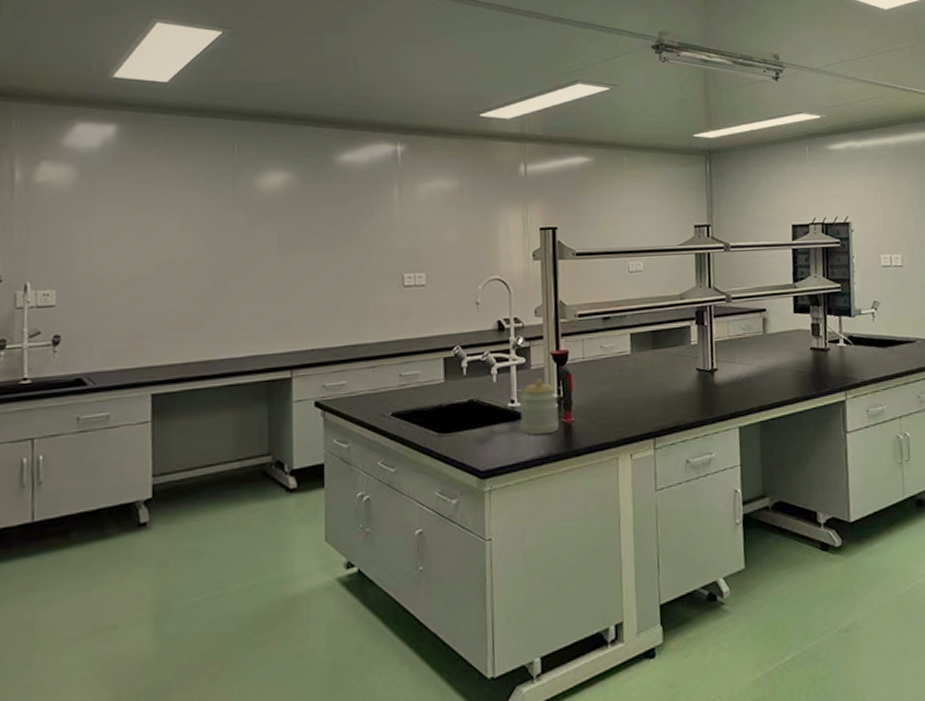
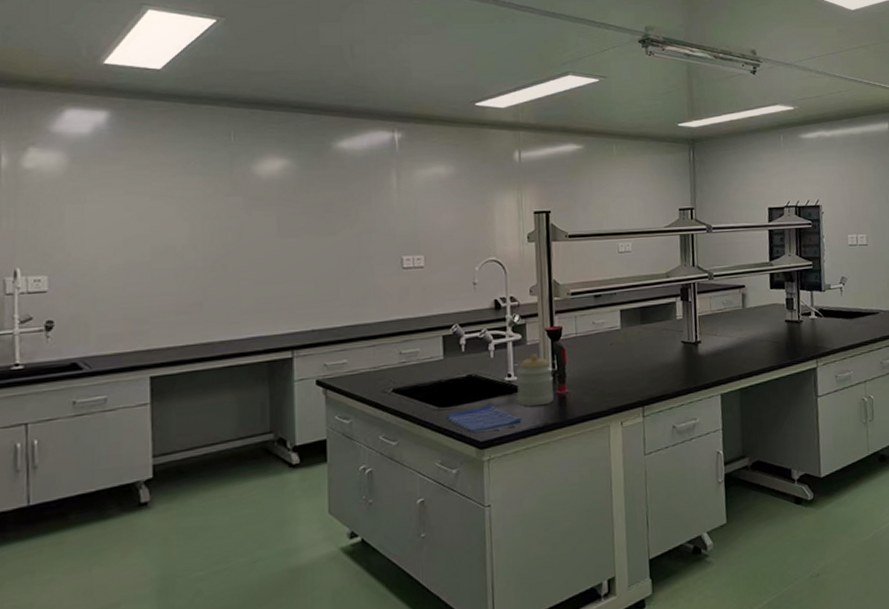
dish towel: none [445,431,525,462] -> present [445,404,522,434]

